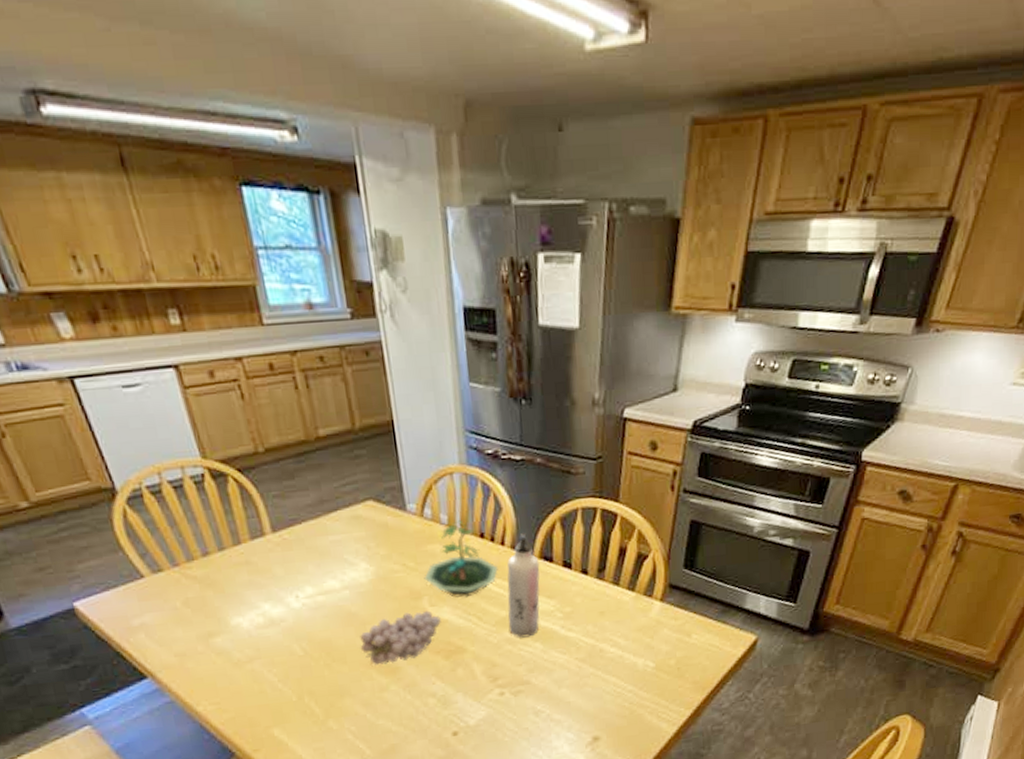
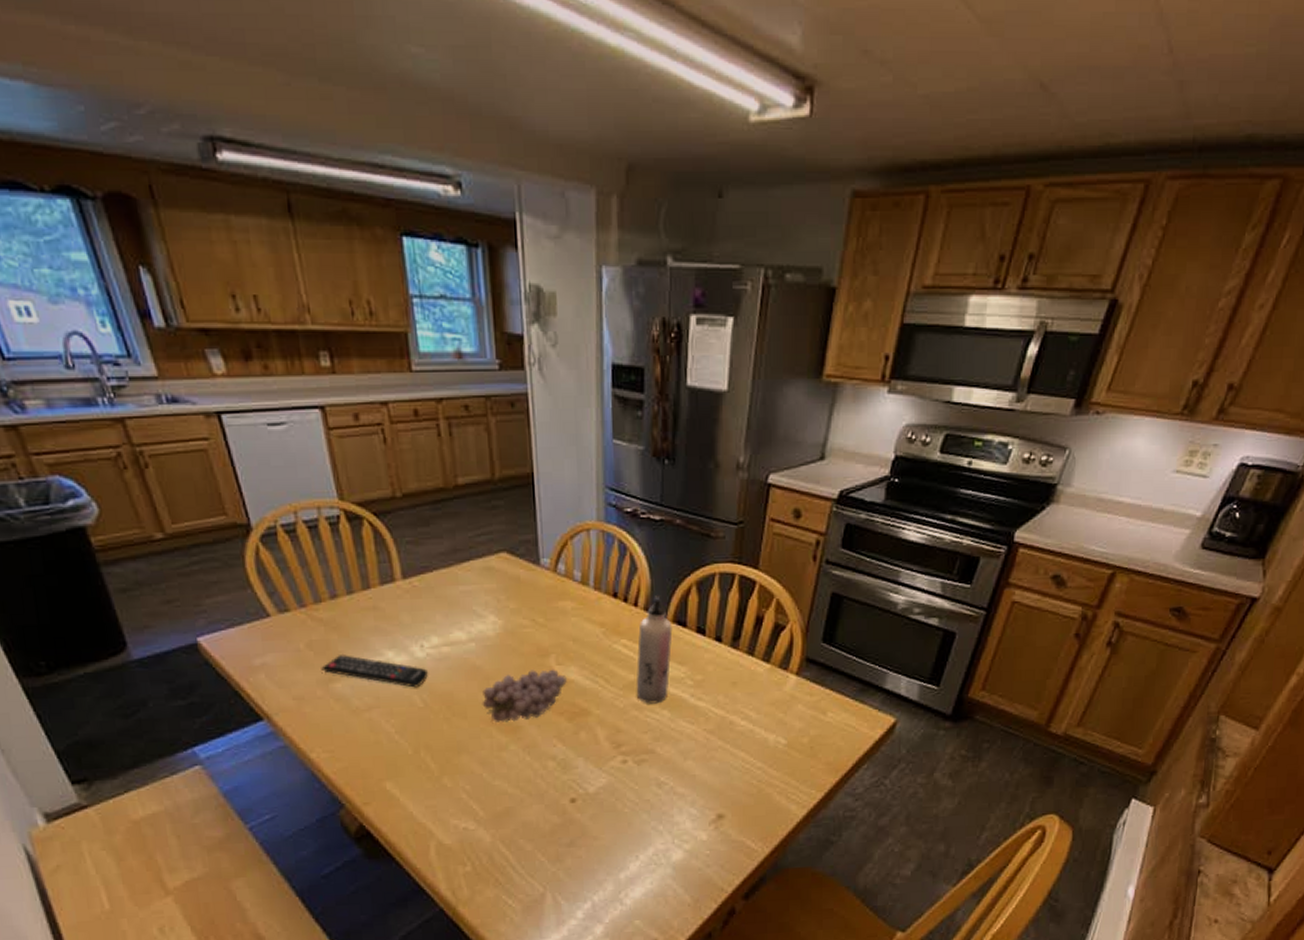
remote control: none [200,610,306,637] -> present [321,655,429,688]
terrarium: present [424,520,498,598] -> none [552,578,629,658]

